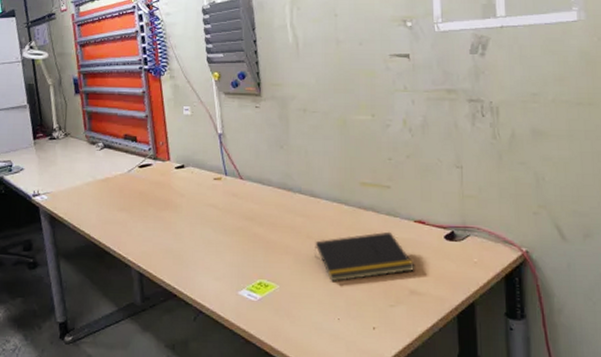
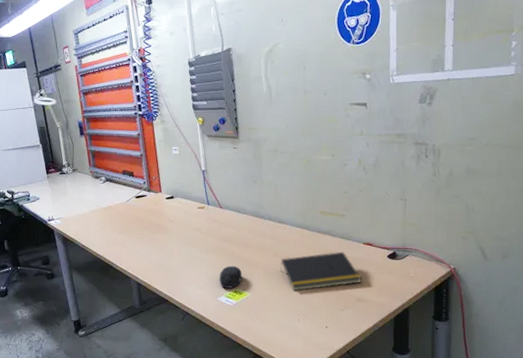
computer mouse: none [240,250,267,280] -> present [219,265,242,289]

